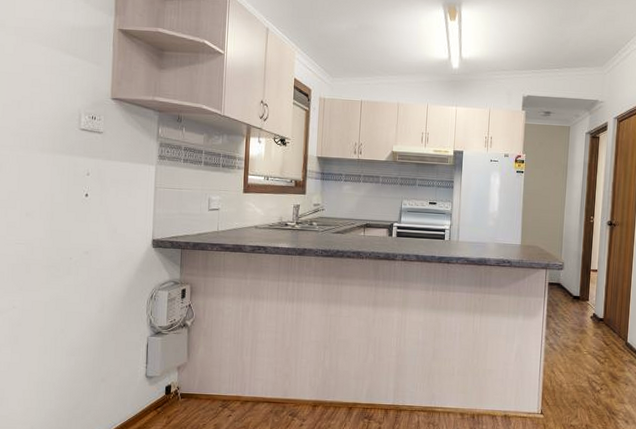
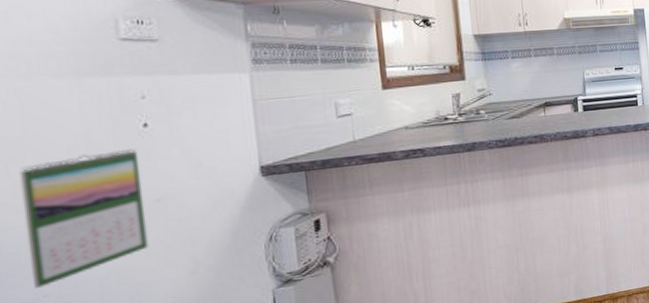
calendar: none [8,210,80,301] -> present [19,148,149,288]

